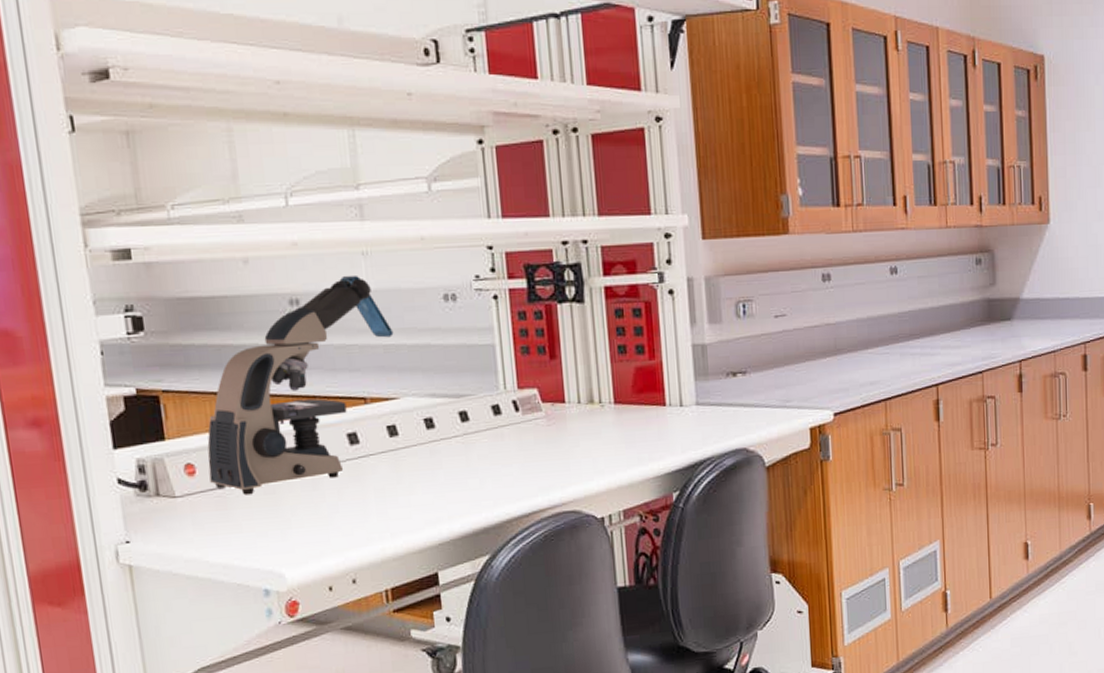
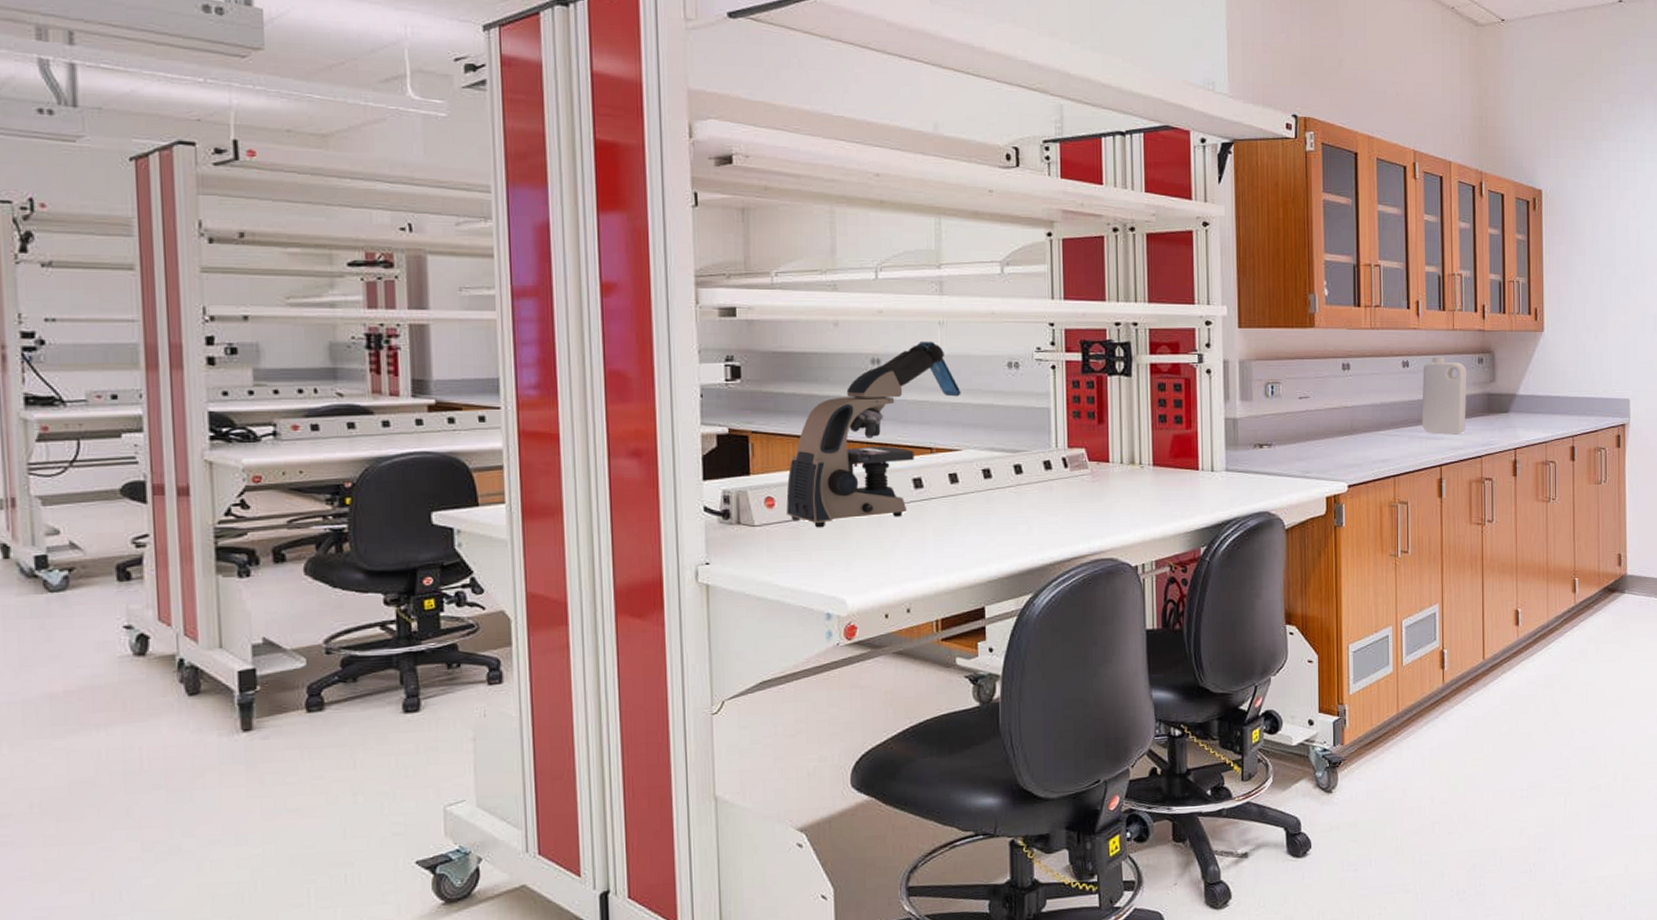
container: none [913,261,964,350] -> present [1422,358,1467,435]

